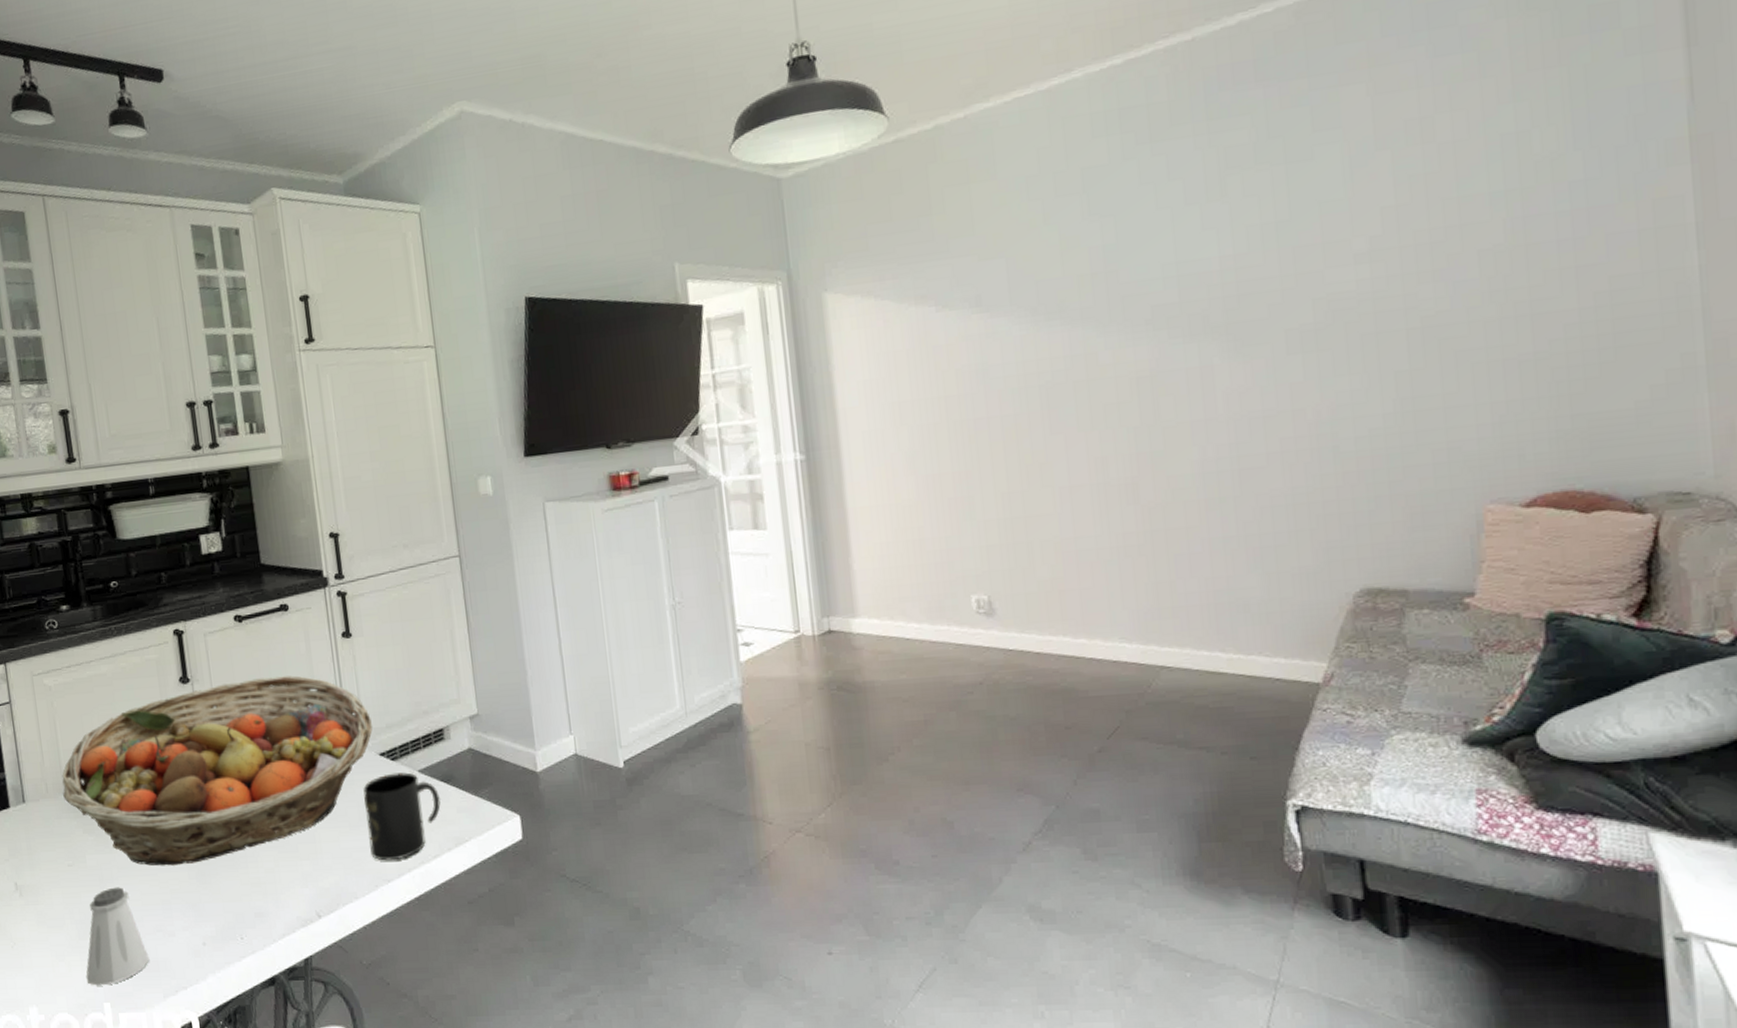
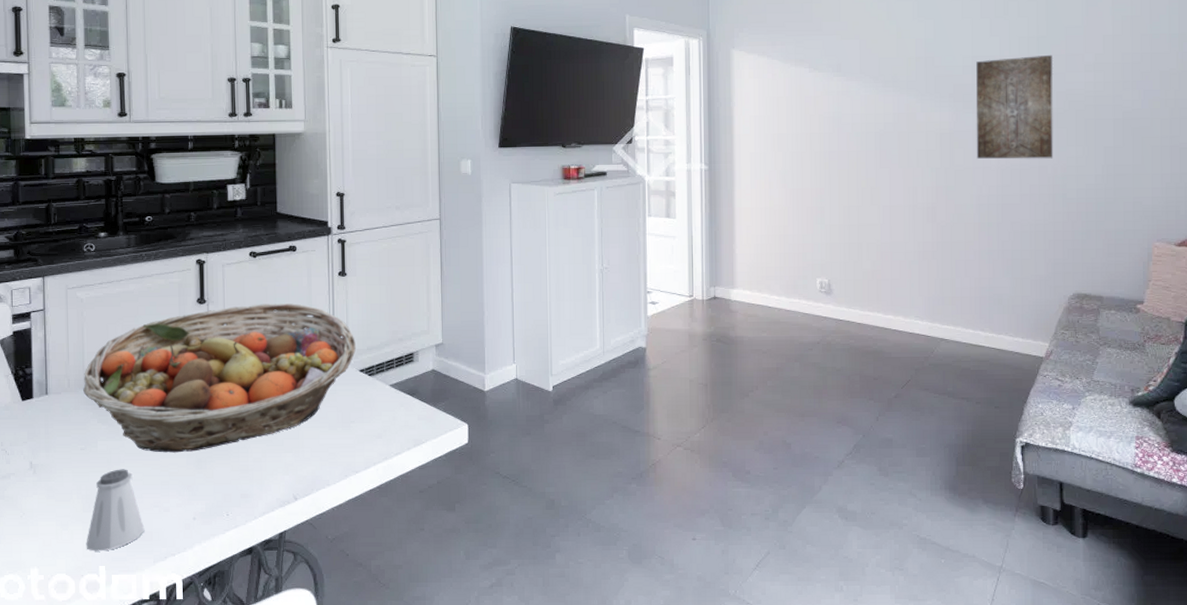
mug: present [363,772,441,861] -> none [343,386,405,456]
wall art: none [1183,245,1314,408] -> present [976,54,1054,159]

